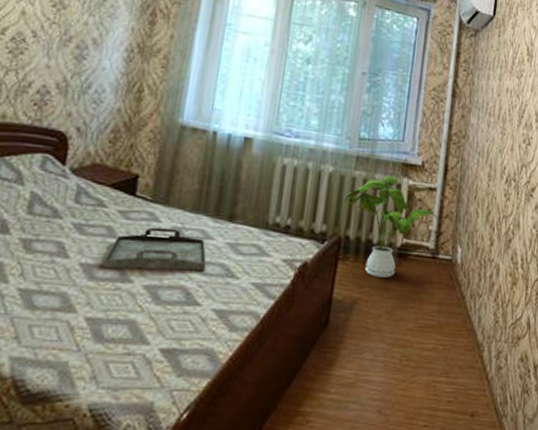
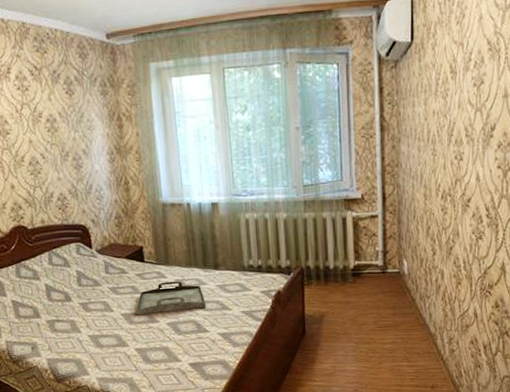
house plant: present [344,175,438,278] -> none [300,212,383,295]

